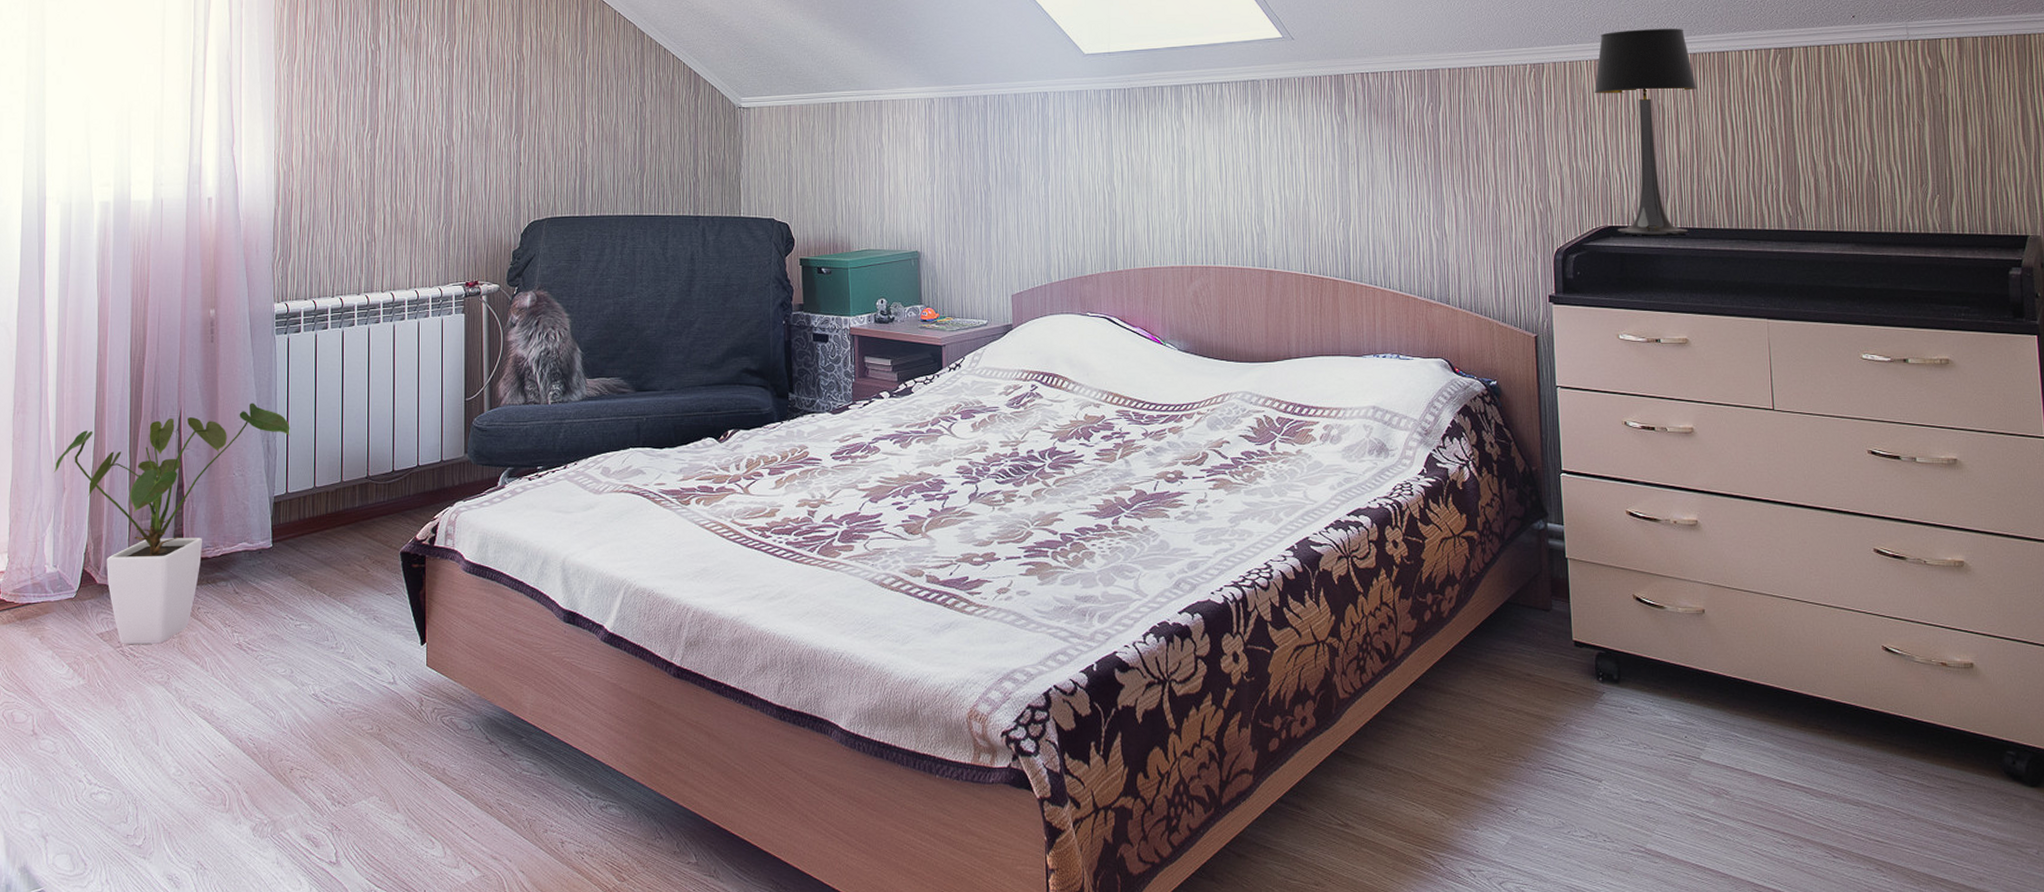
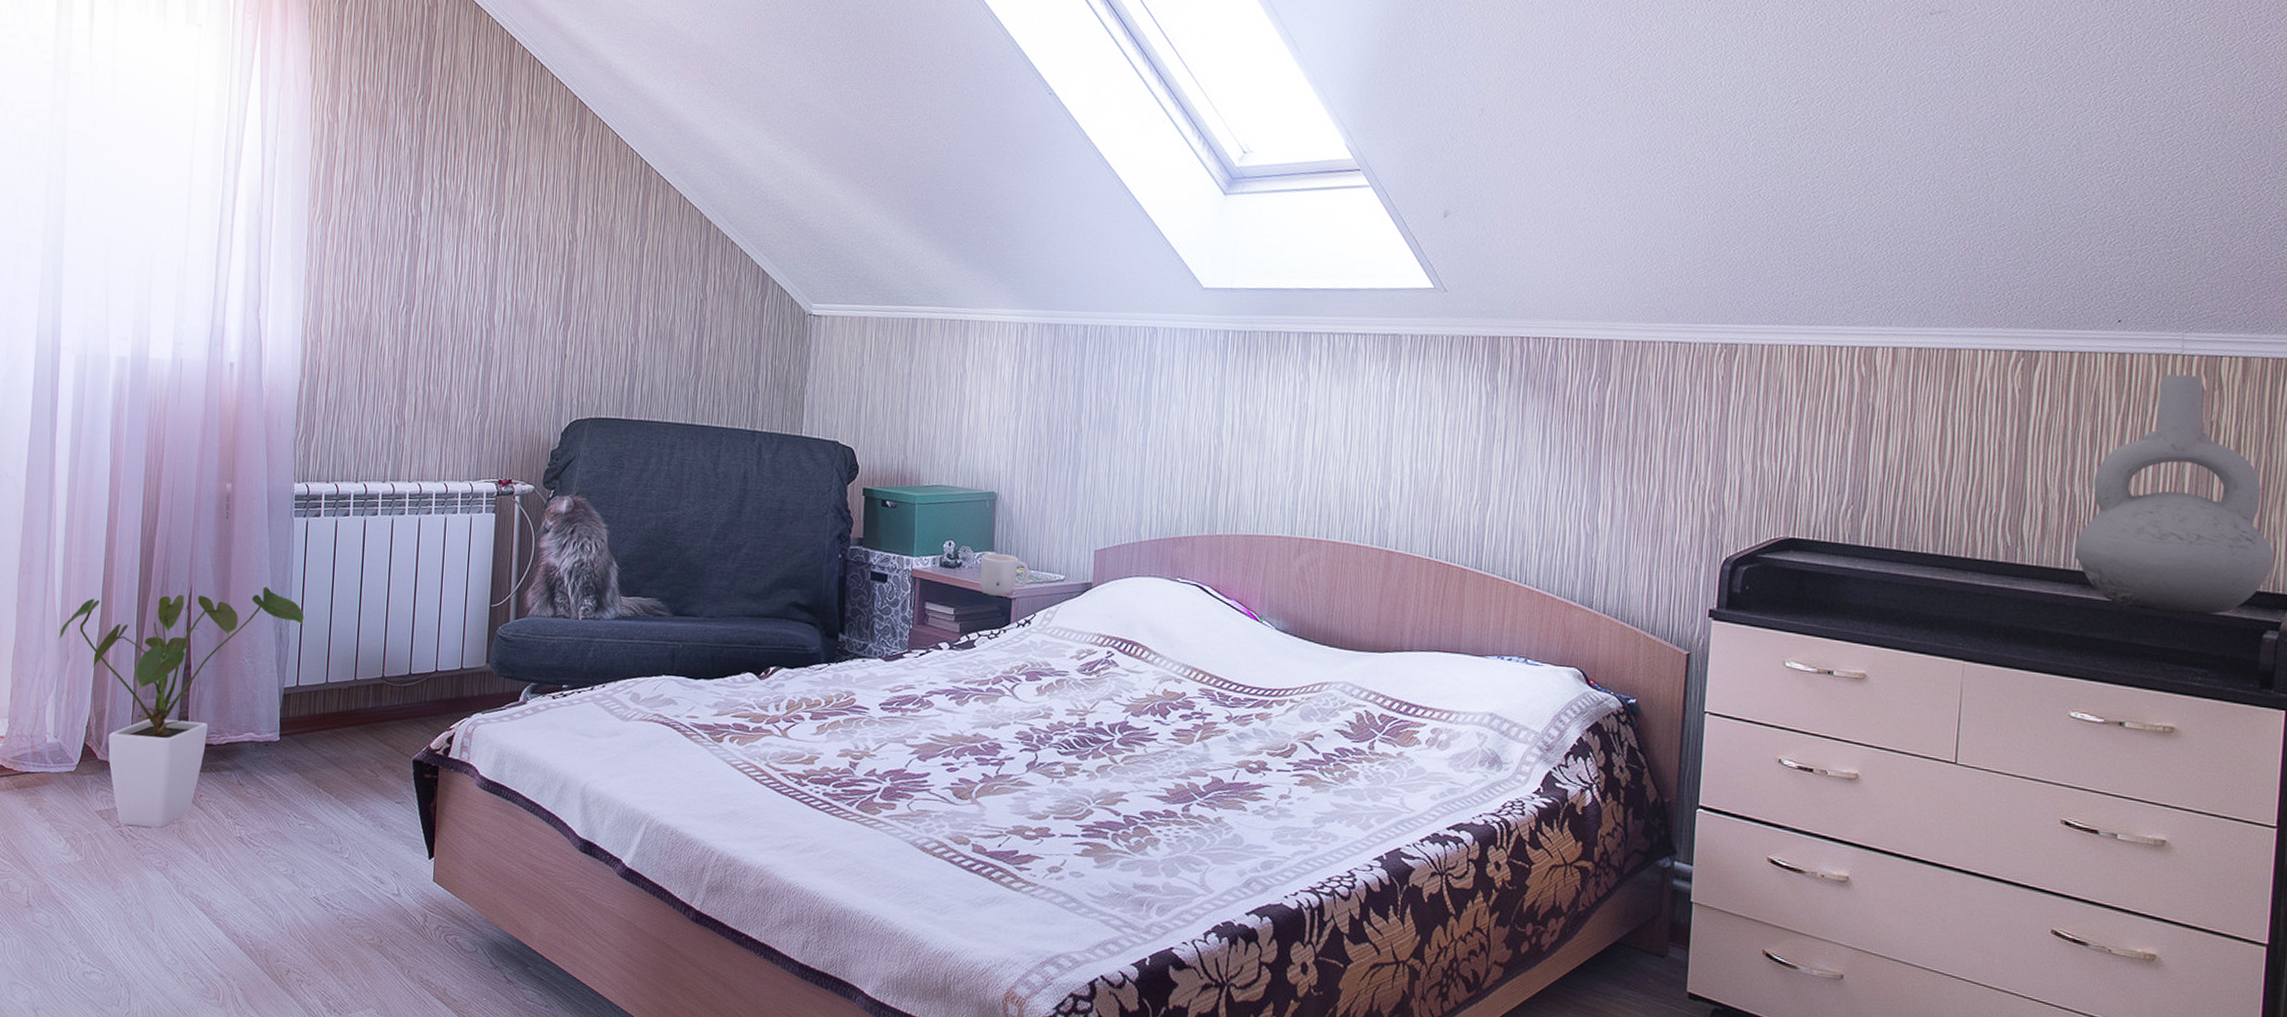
mug: none [911,305,956,345] -> present [980,552,1030,597]
table lamp: present [1594,28,1697,236] -> none [1793,314,1918,557]
decorative vase: none [1845,57,2008,260] -> present [2074,374,2274,615]

